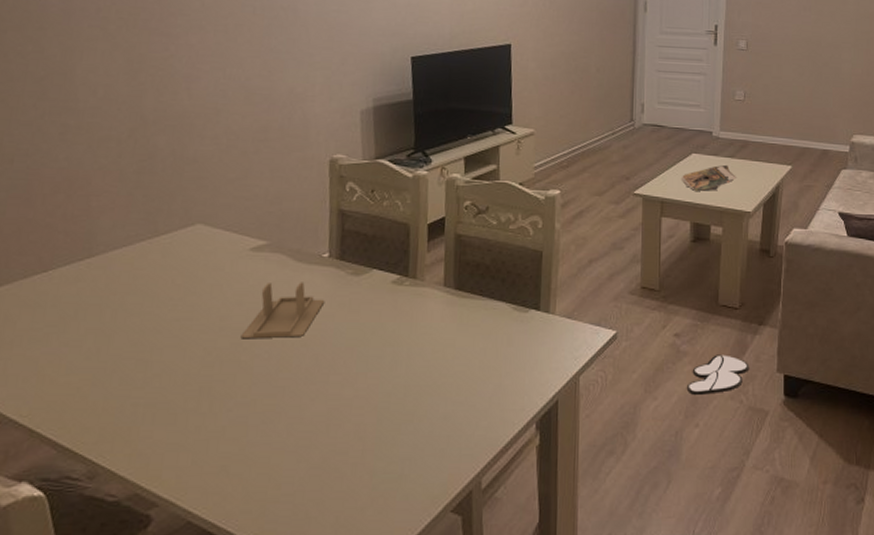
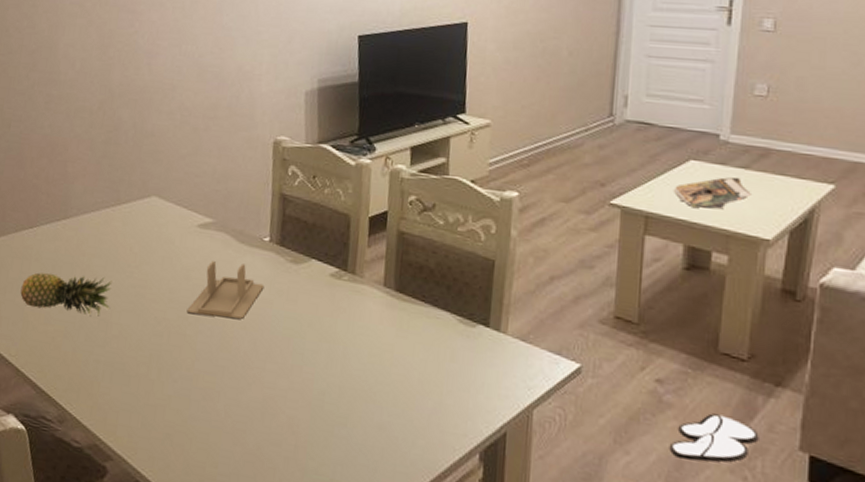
fruit: none [32,315,152,359] -> present [20,272,113,317]

